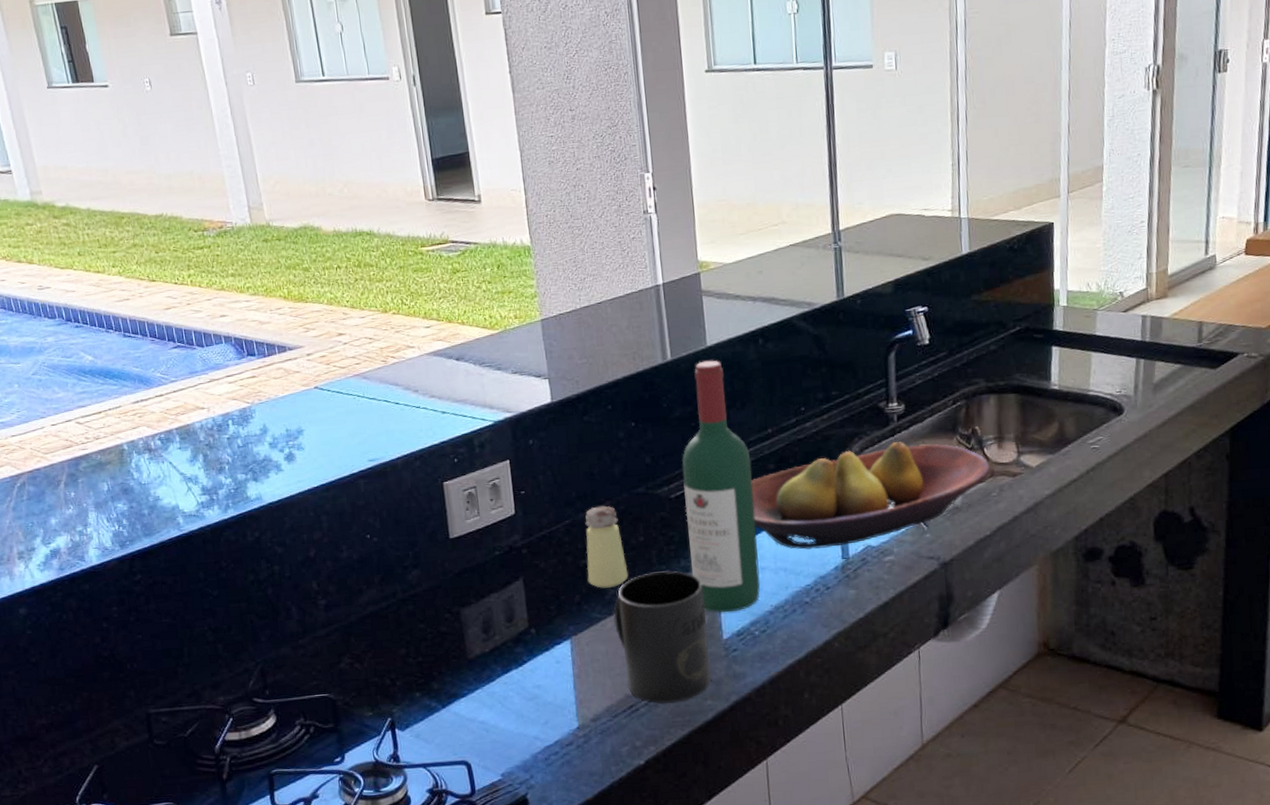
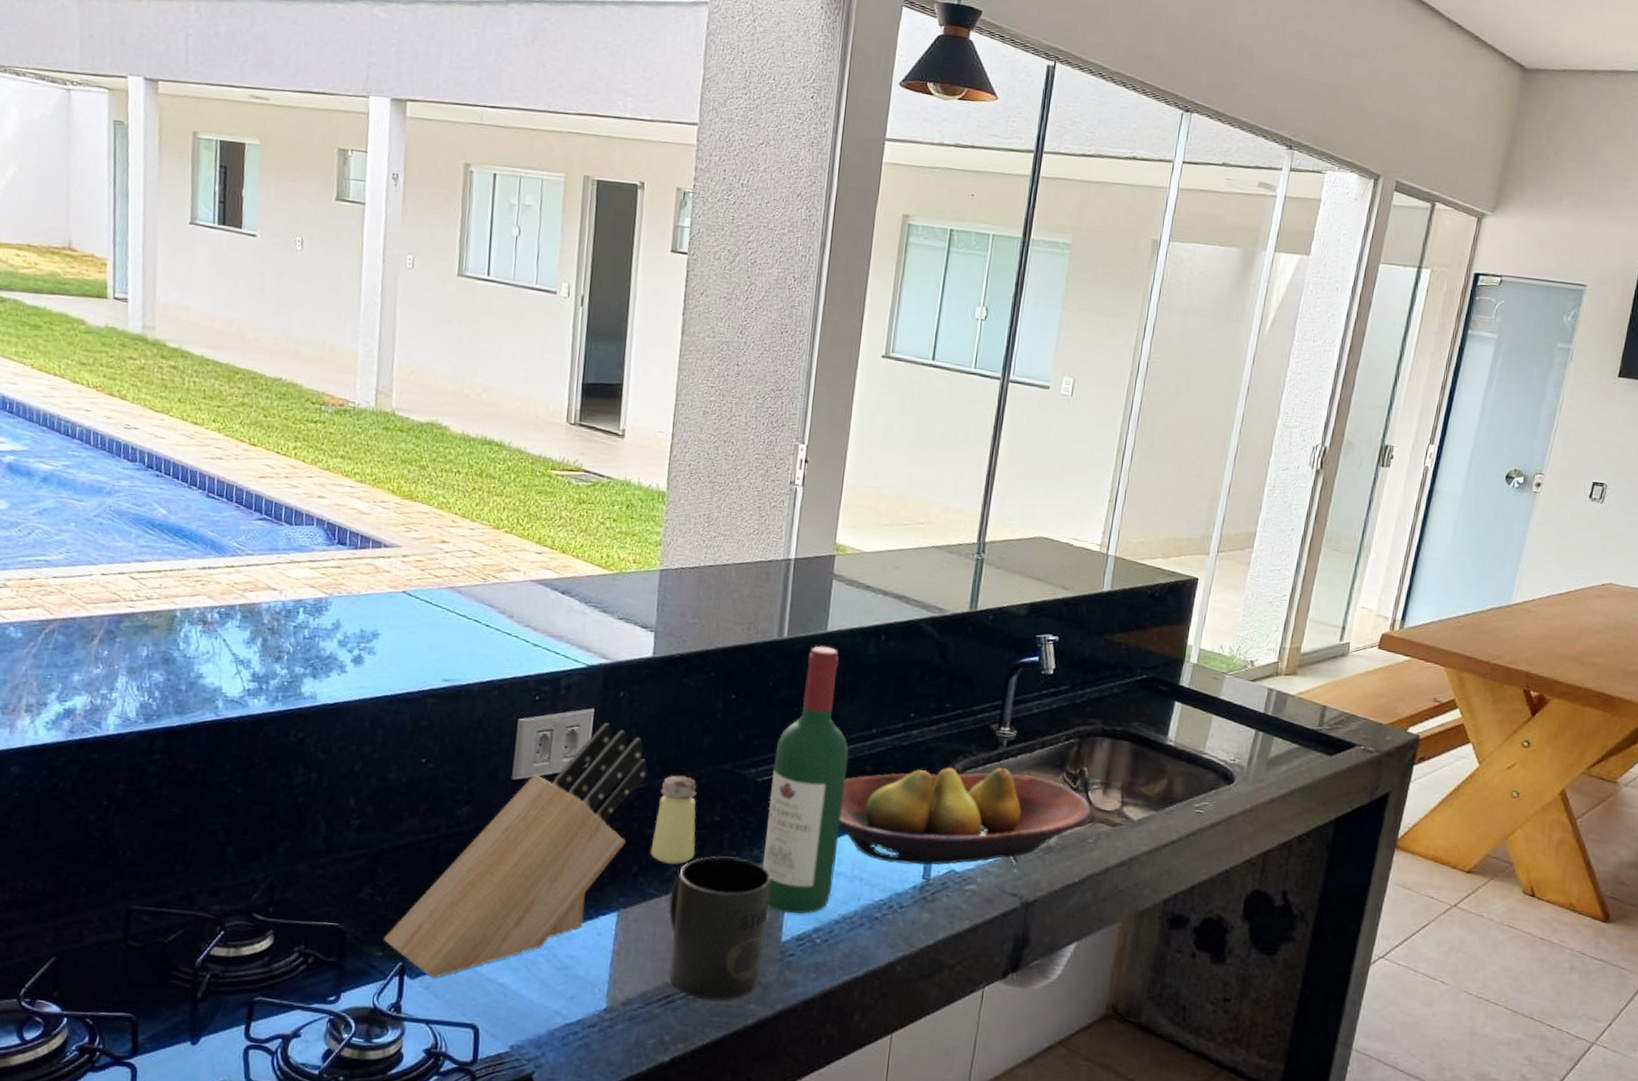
knife block: none [370,470,570,727] -> present [383,722,648,978]

